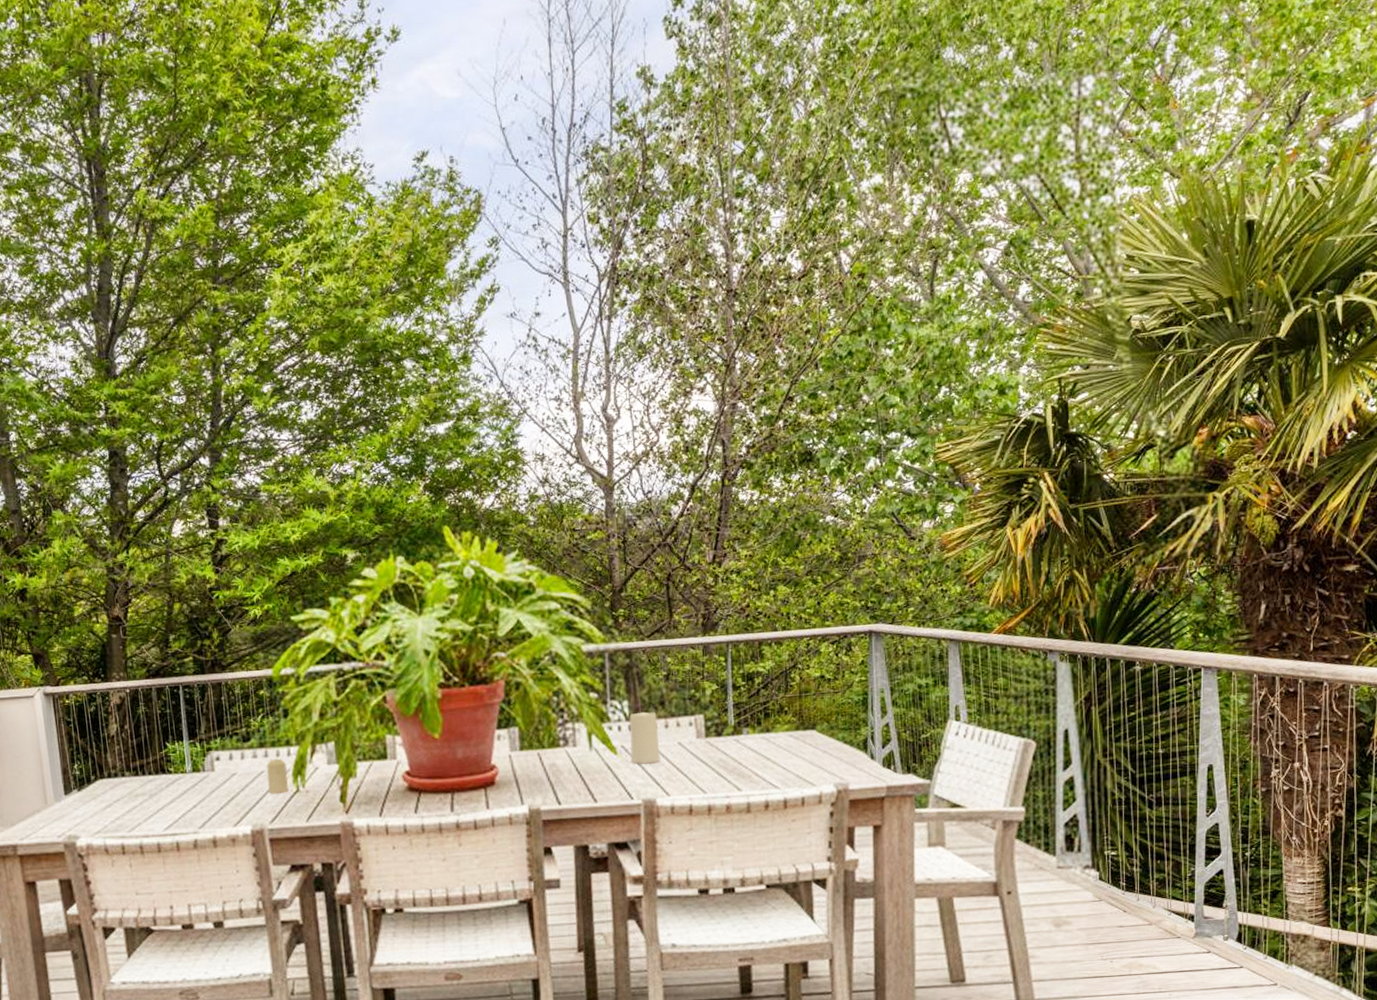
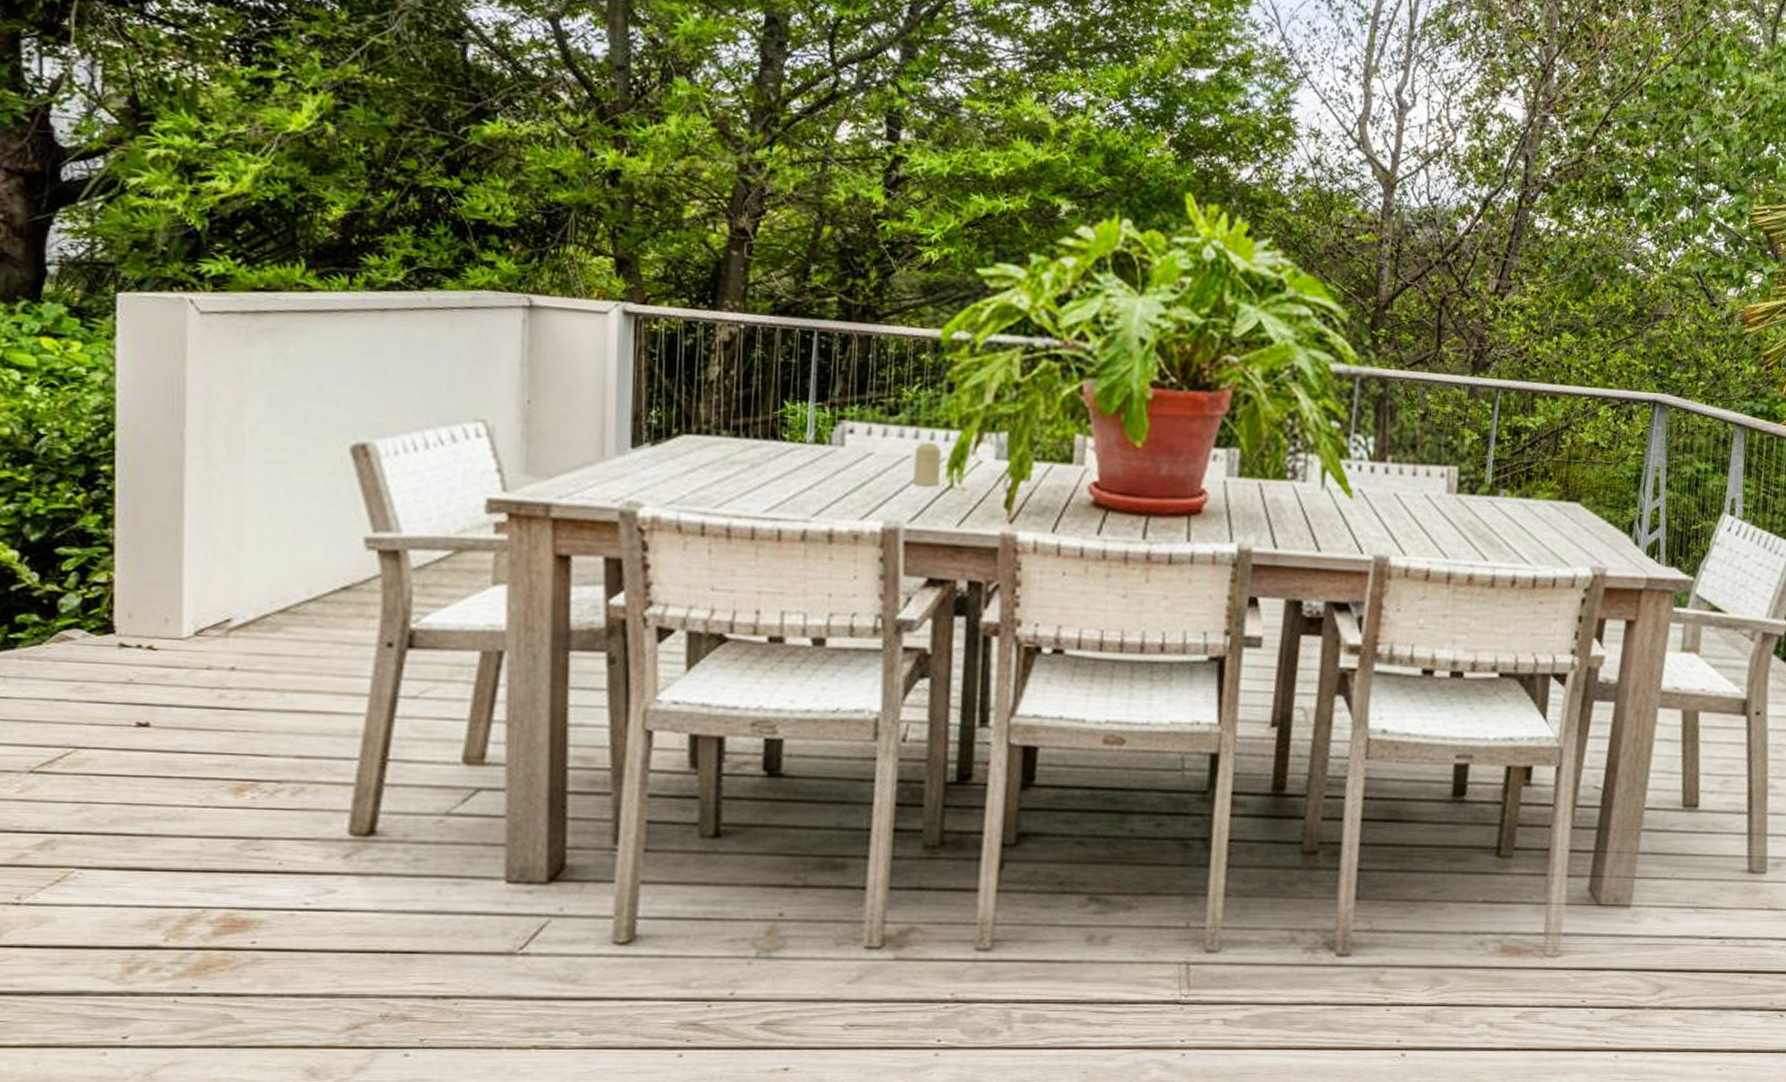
candle: present [629,711,660,765] -> none [1367,452,1405,515]

